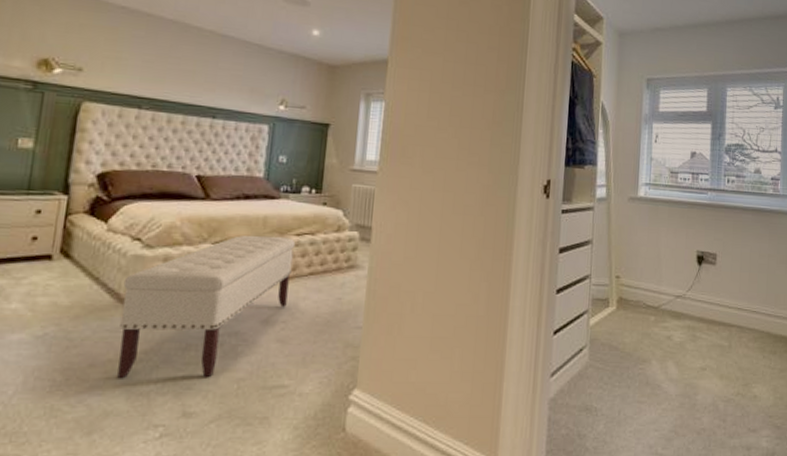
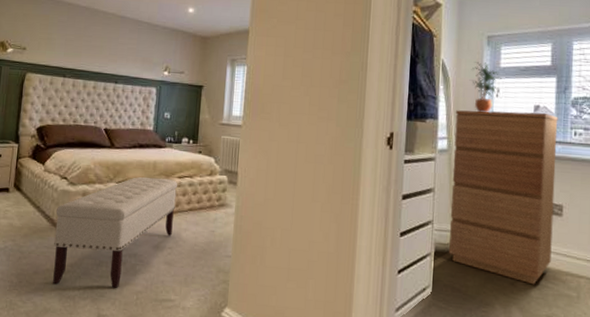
dresser: none [607,156,713,337] -> present [449,110,558,285]
potted plant: none [630,105,660,159] -> present [471,62,502,112]

